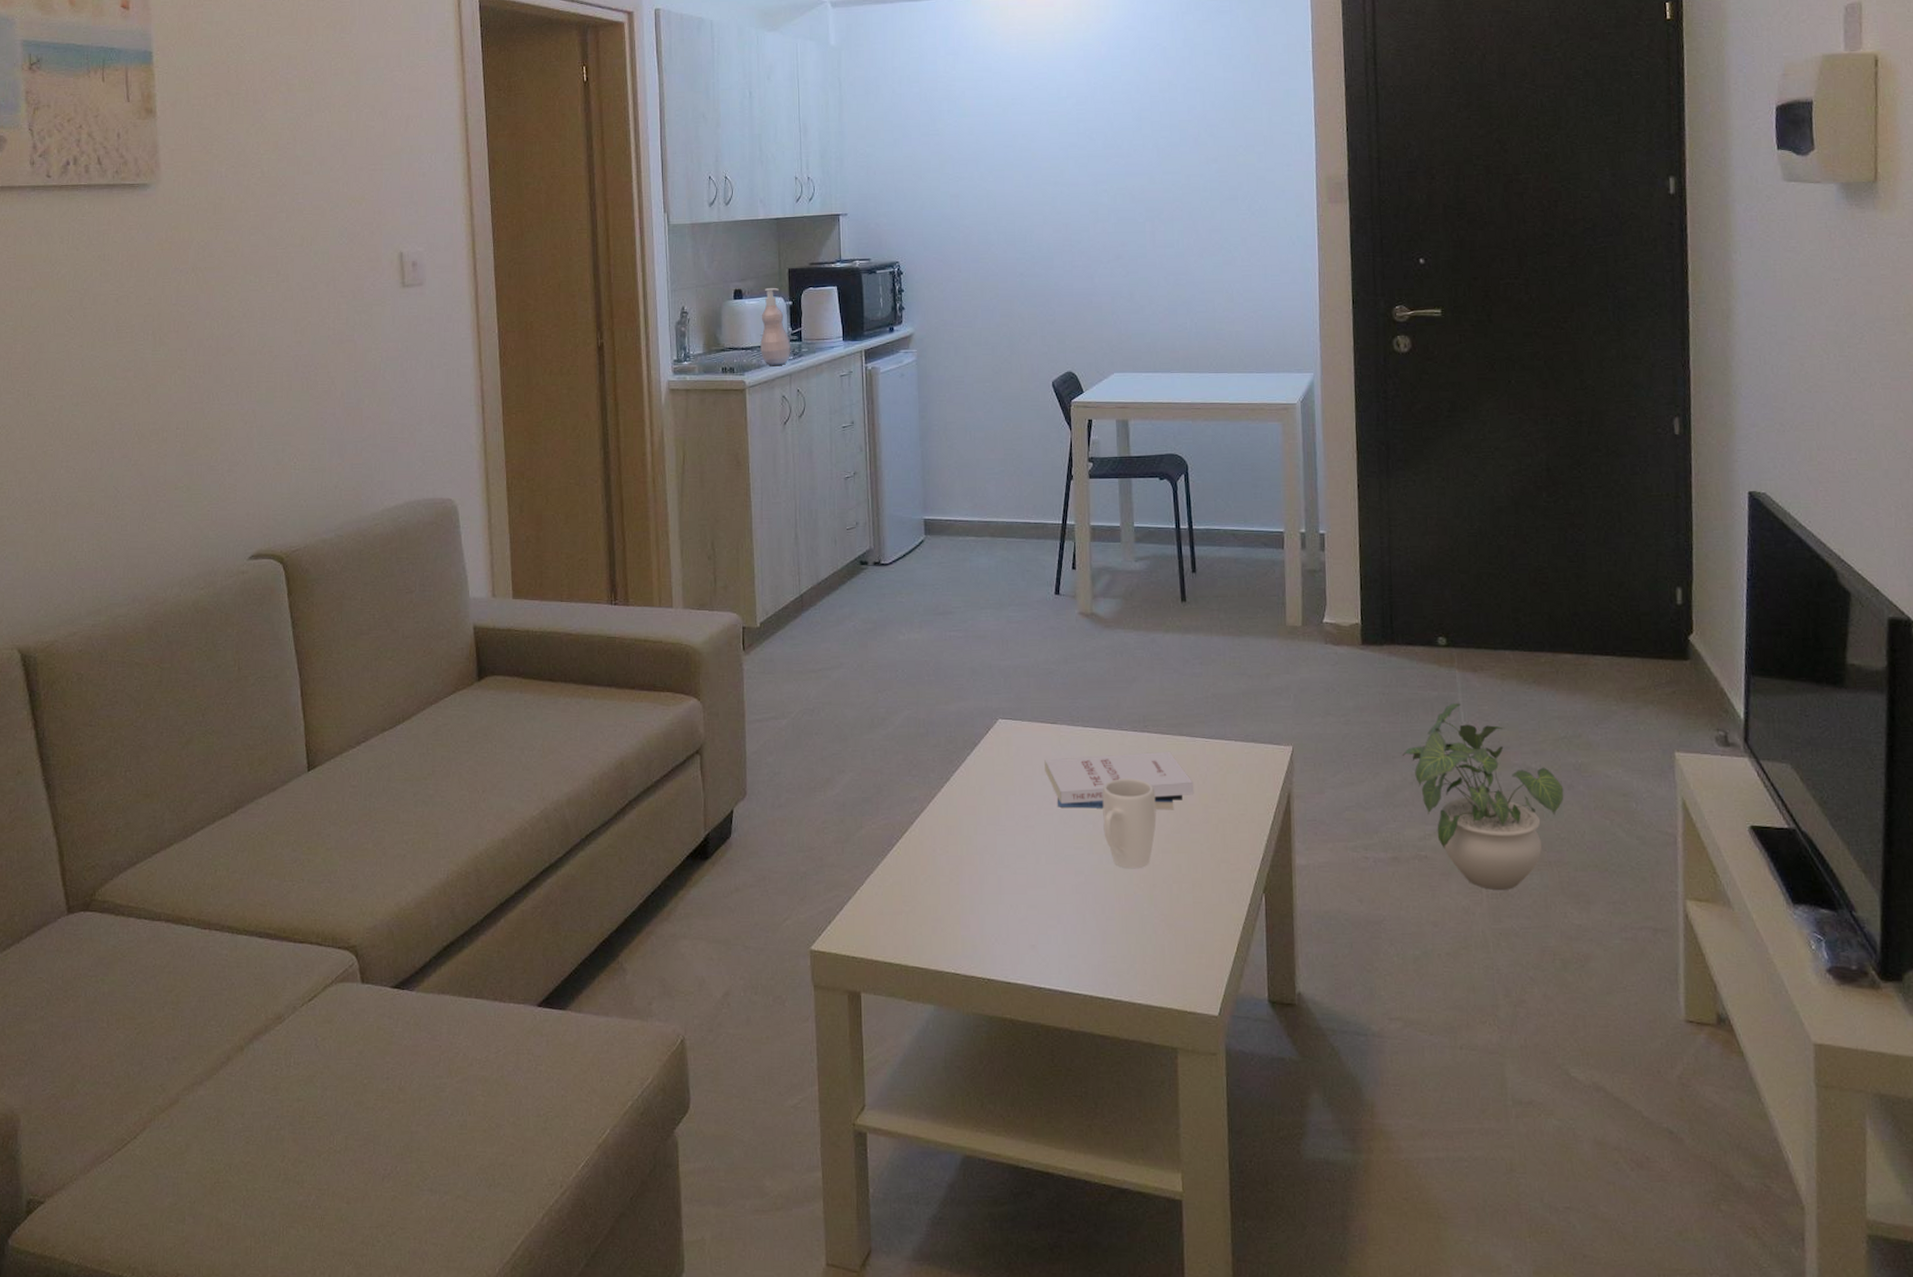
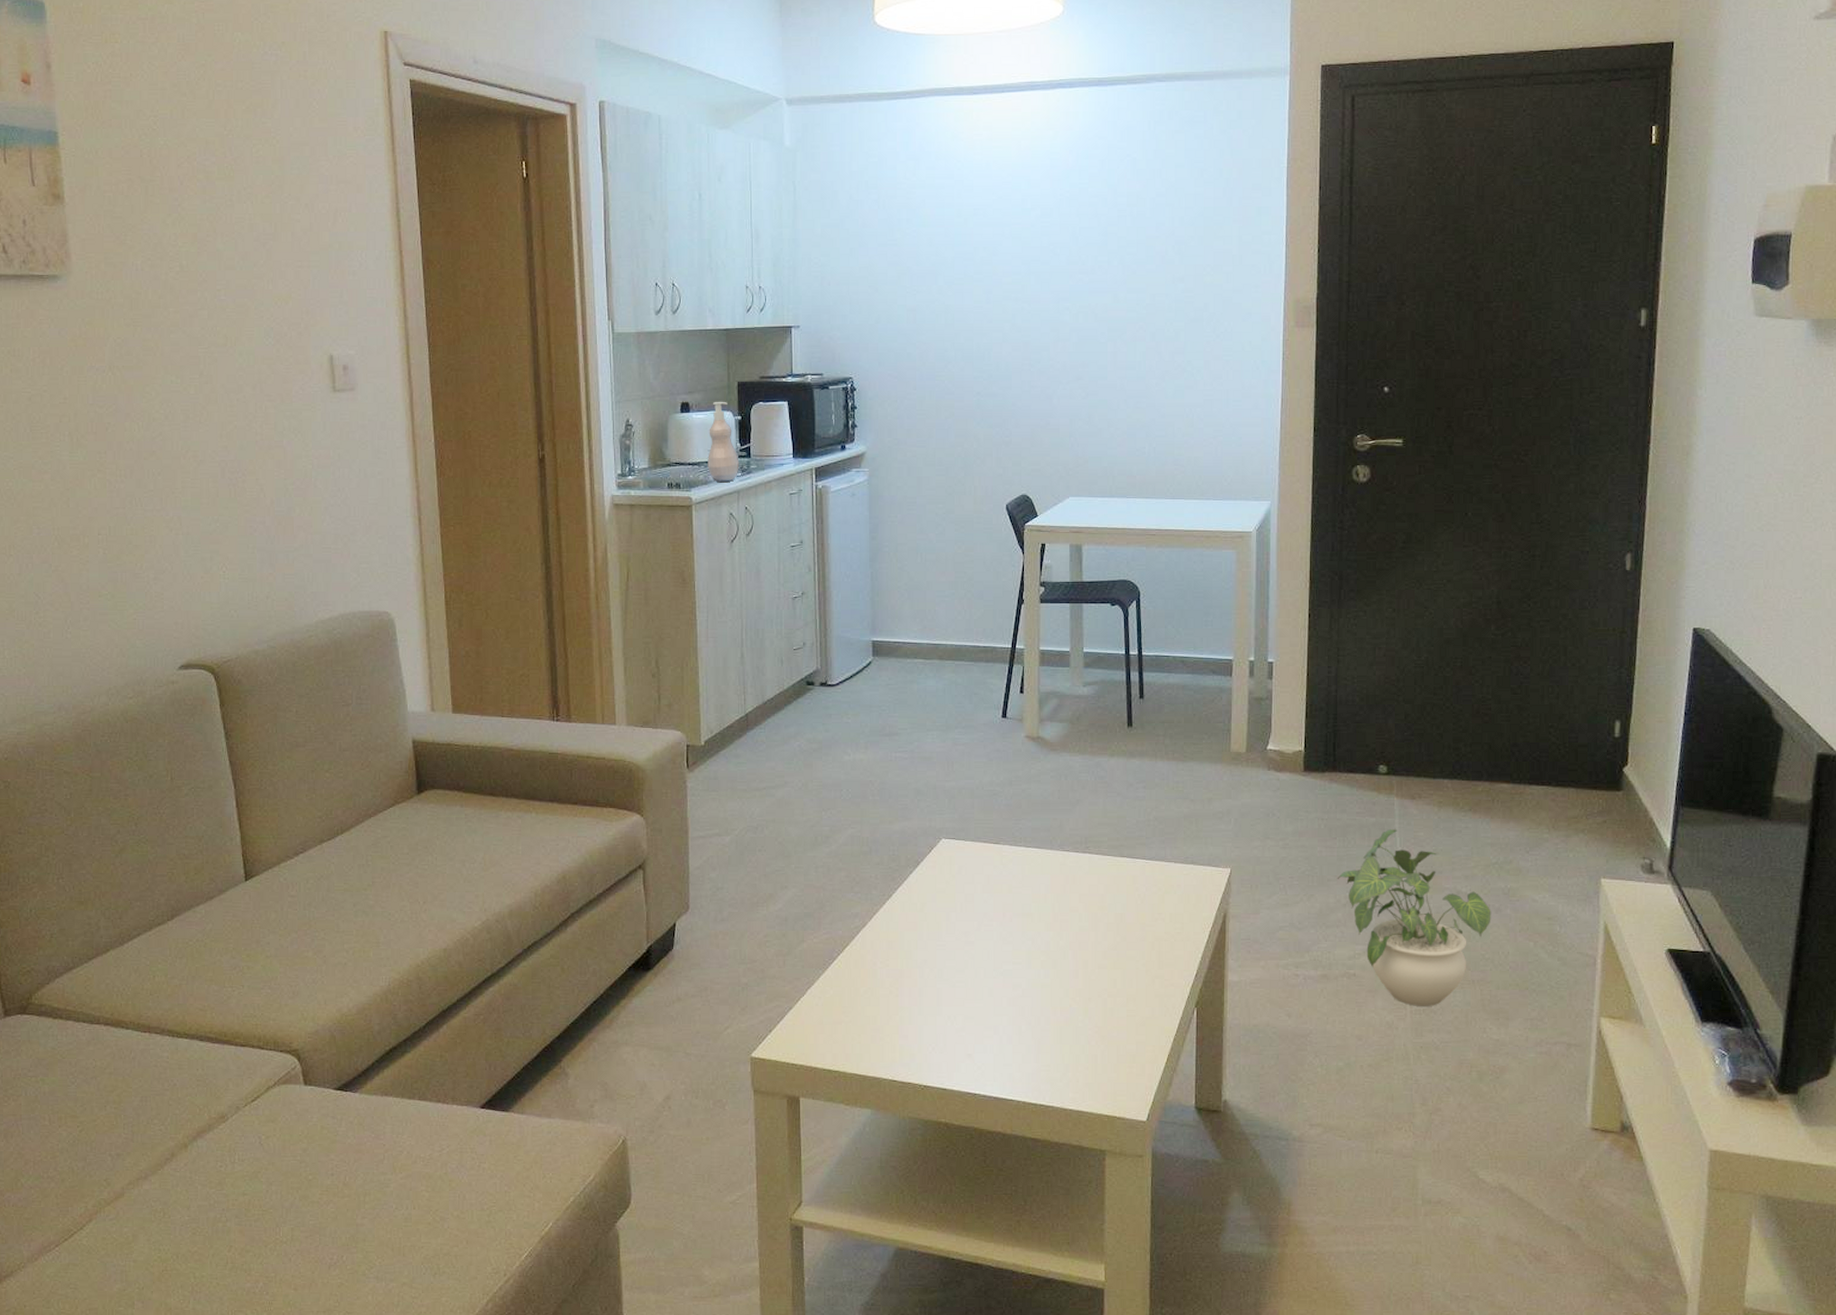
books: present [1044,751,1194,810] -> none [986,871,1132,928]
mug: present [1102,778,1157,869] -> none [1042,897,1094,984]

